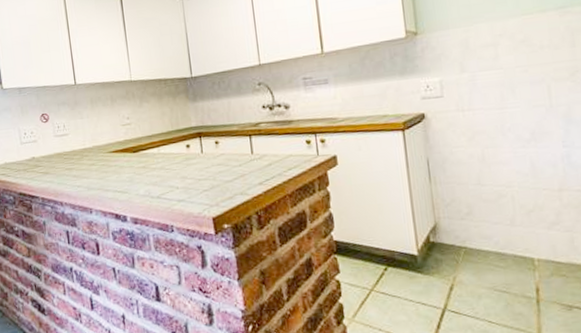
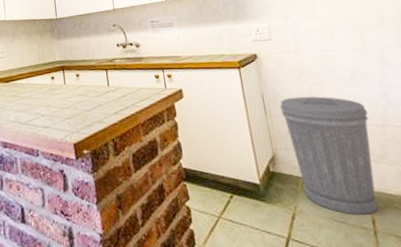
trash can: none [446,159,545,284] -> present [279,96,378,215]

